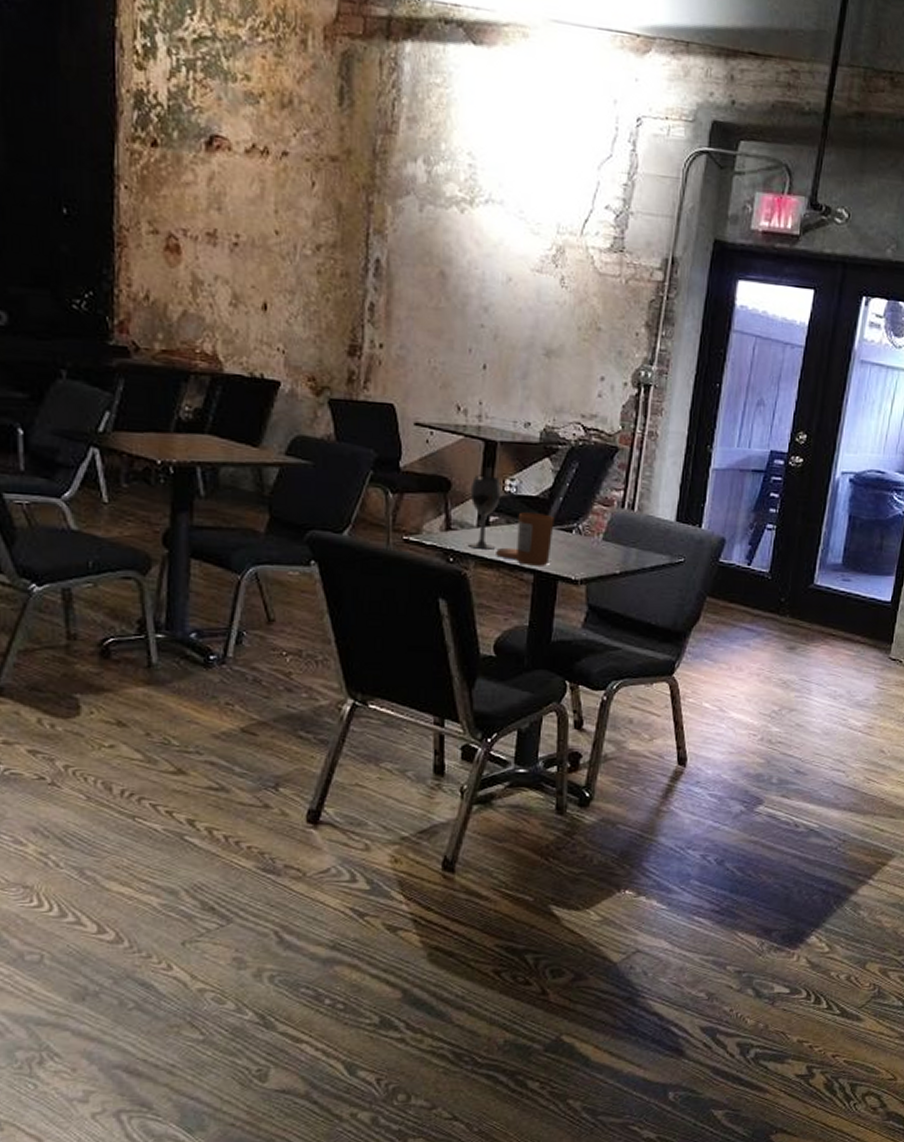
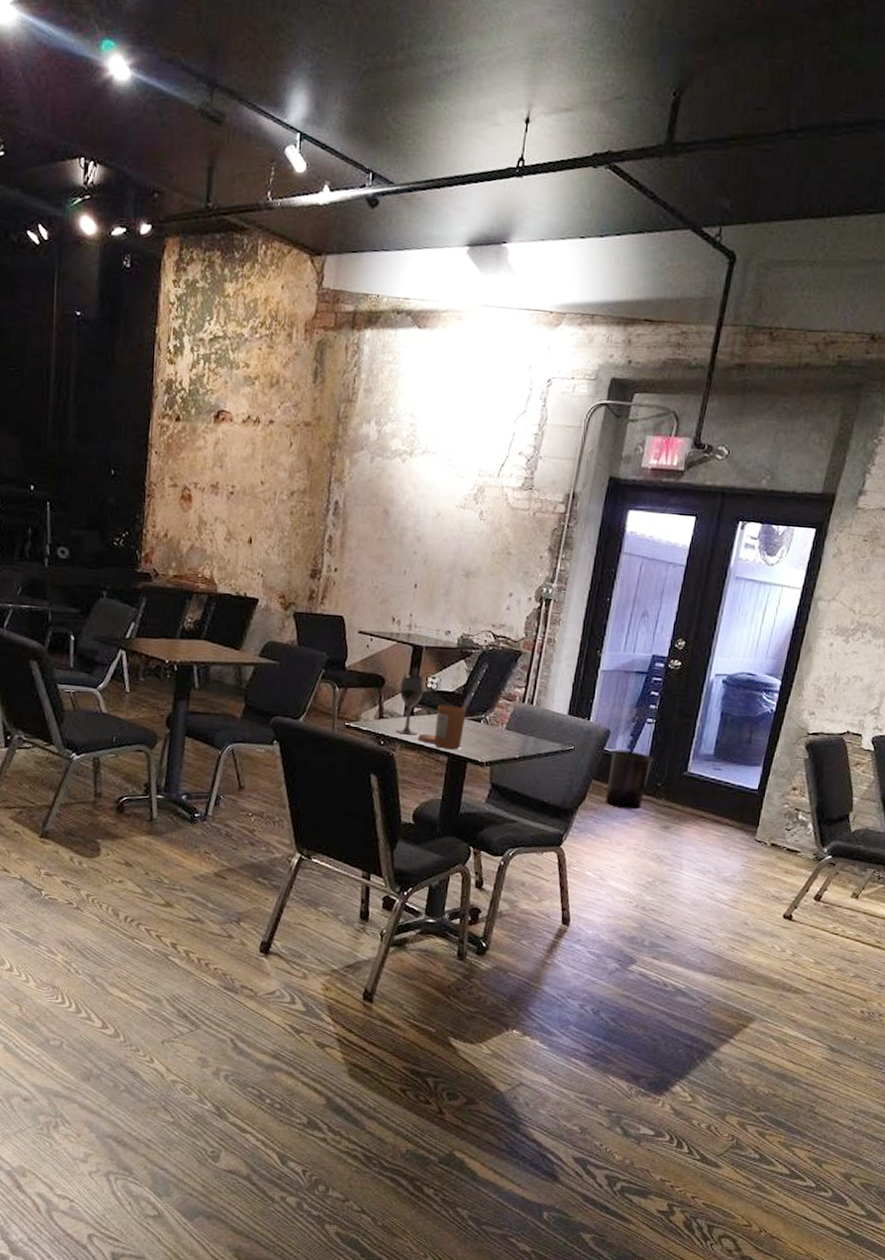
waste bin: none [722,561,776,630] -> present [605,749,654,810]

